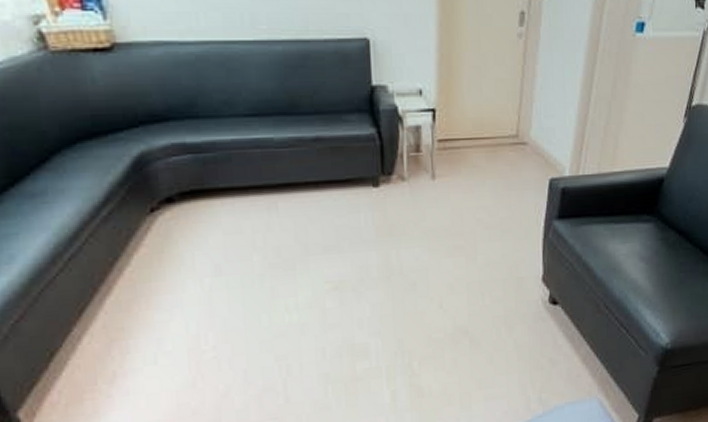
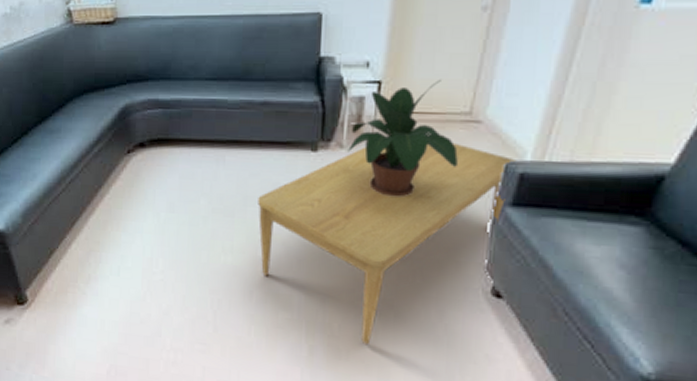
coffee table: none [321,165,559,375] -> present [258,142,517,344]
potted plant: none [410,104,511,225] -> present [348,79,458,197]

